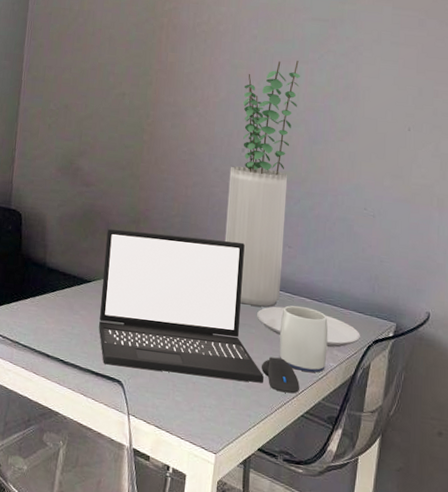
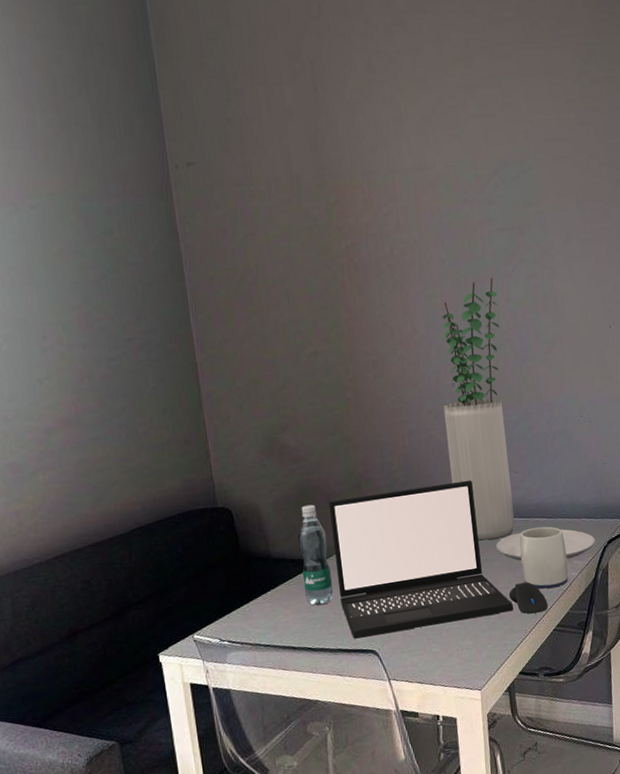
bottle: none [68,226,99,323] -> present [298,504,334,605]

